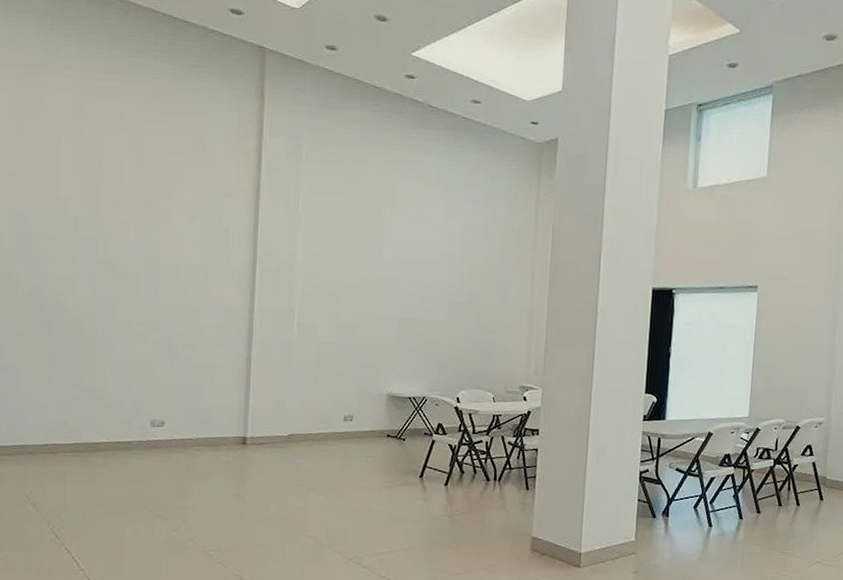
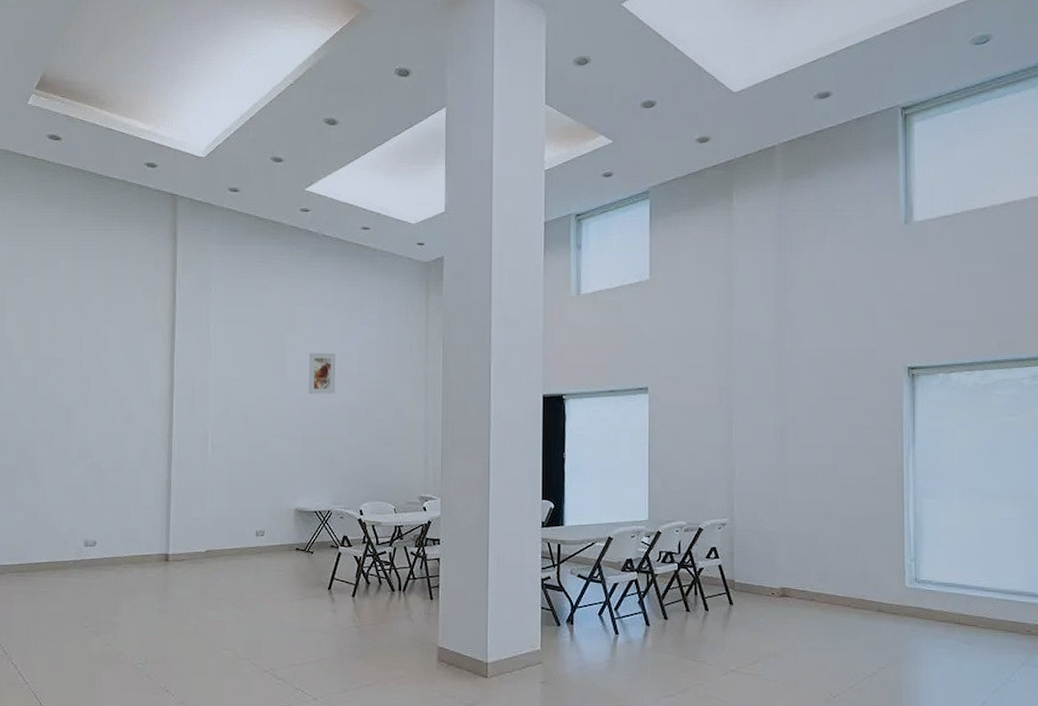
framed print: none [407,230,438,276] -> present [309,352,336,394]

